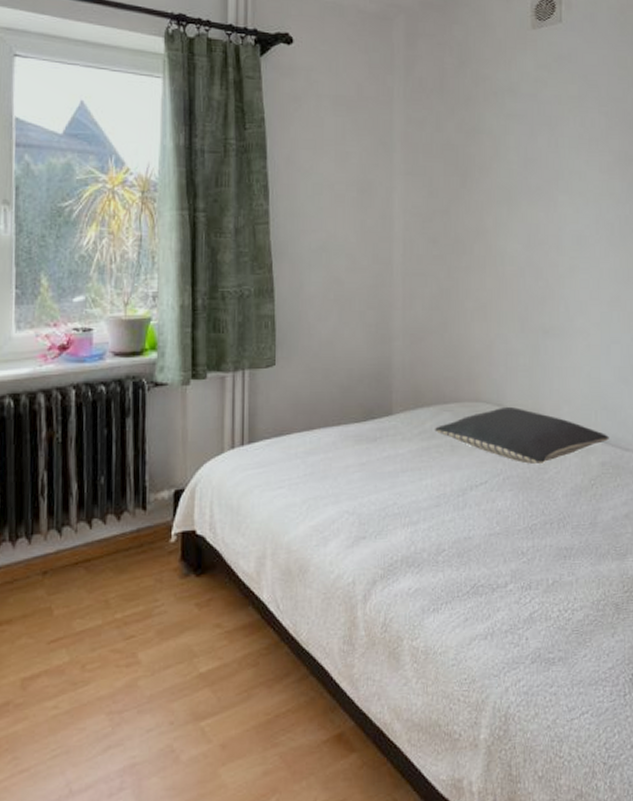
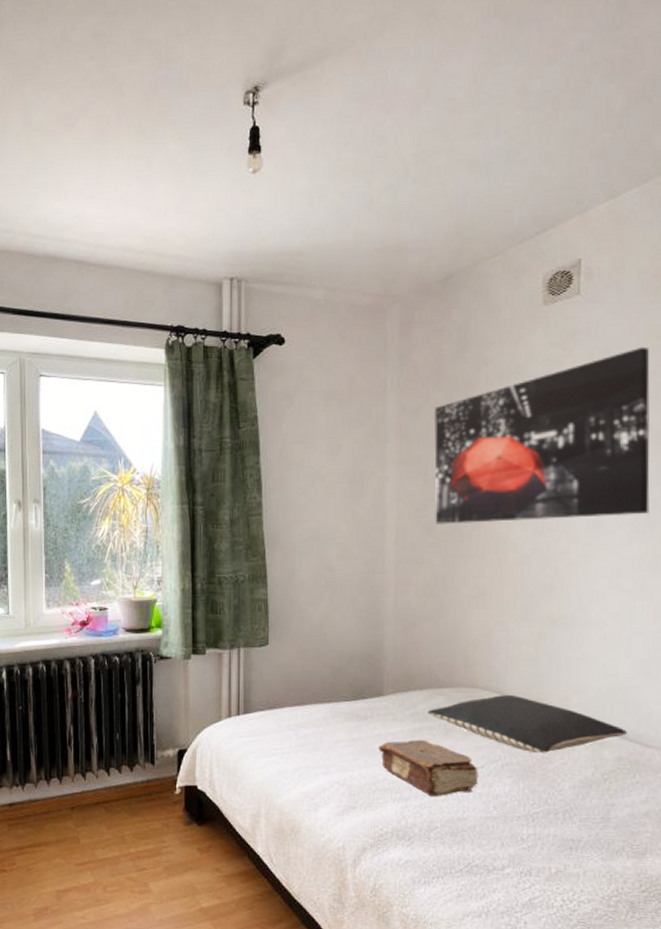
book: none [388,459,482,518] -> present [379,740,479,797]
wall art: none [437,75,622,237] -> present [433,346,651,524]

